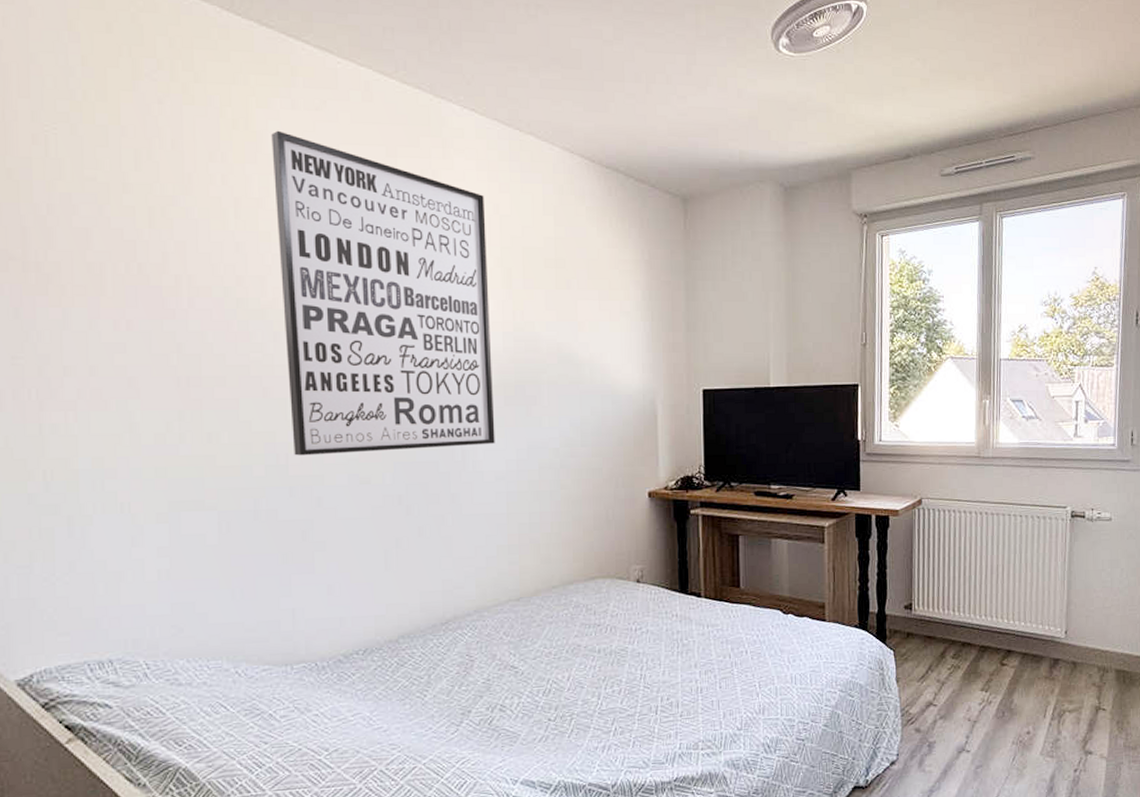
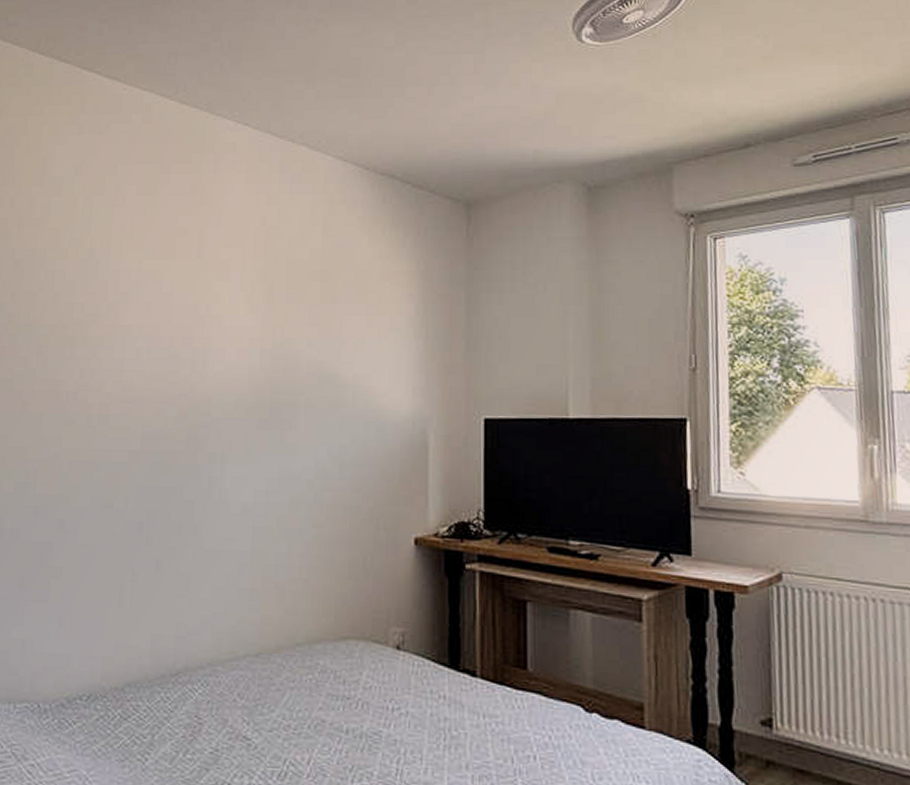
wall art: present [271,130,495,456] -> none [43,154,252,474]

